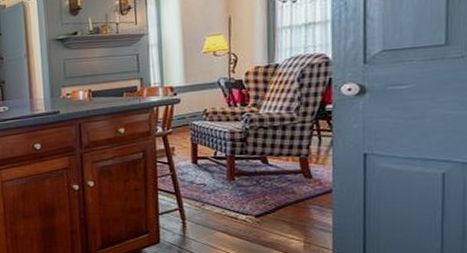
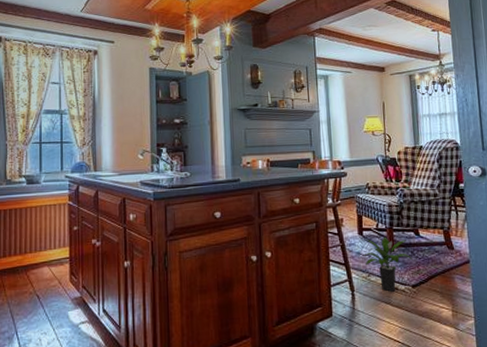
potted plant: none [198,165,258,221] -> present [364,236,413,292]

